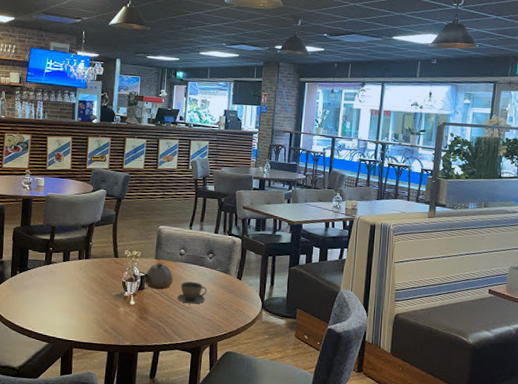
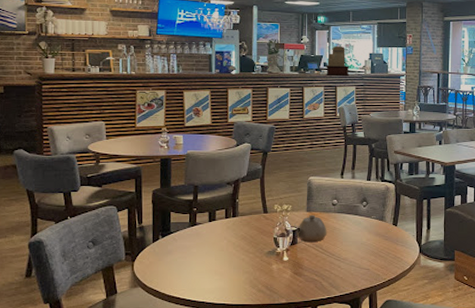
teacup: present [177,282,207,304] -> none [333,232,363,255]
cash register: none [181,101,205,131] -> present [326,46,350,77]

